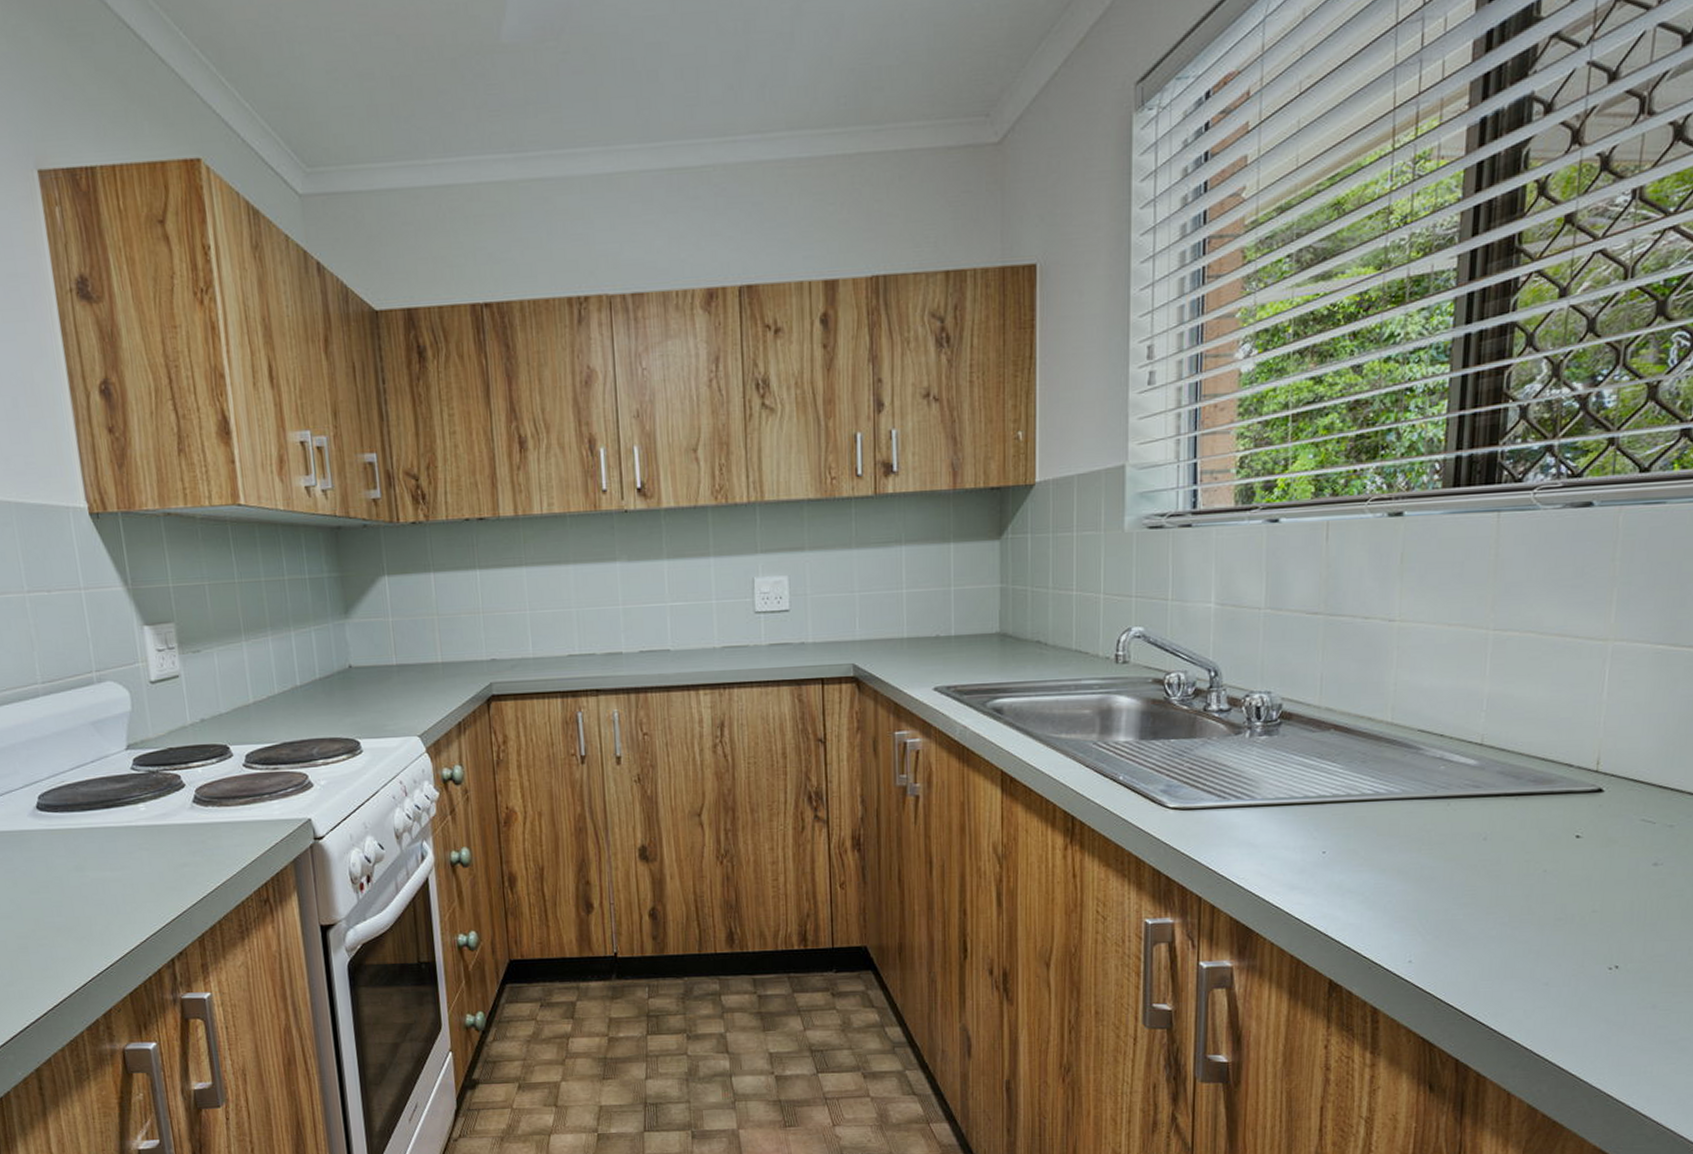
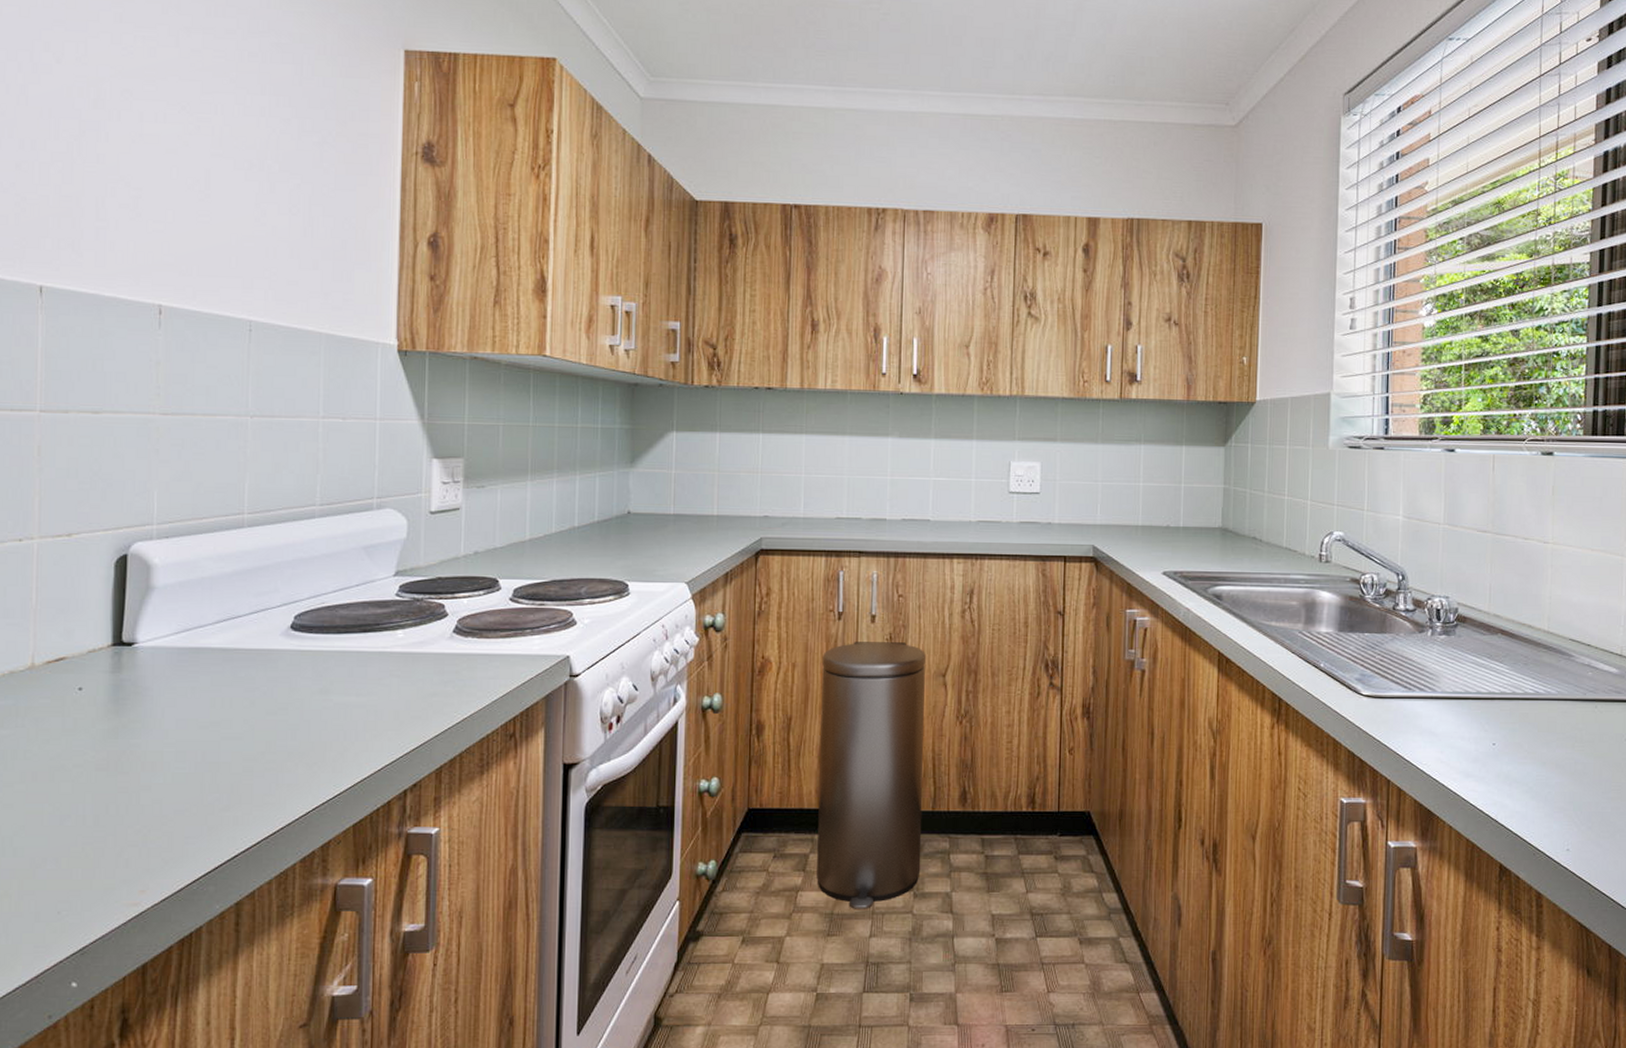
pedal bin: none [568,783,692,1053] -> present [817,642,927,909]

